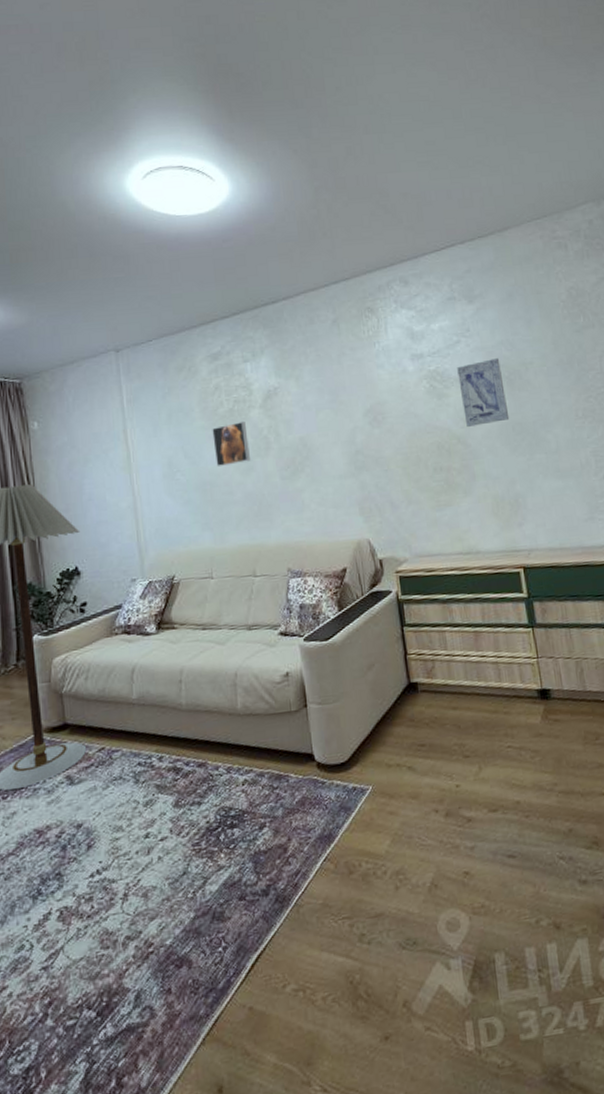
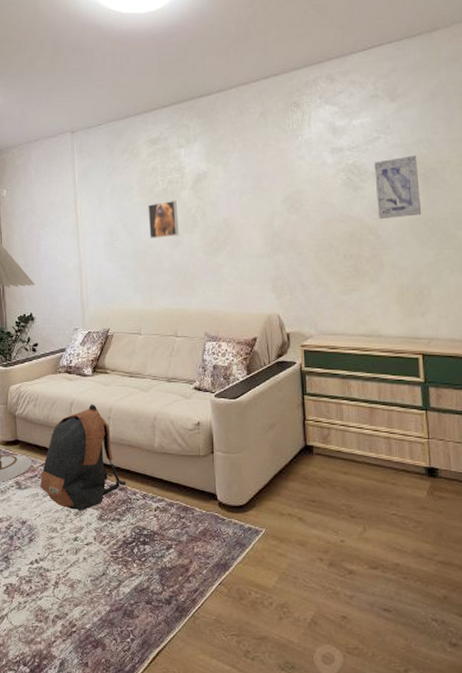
backpack: none [98,667,206,801] -> present [40,404,126,512]

